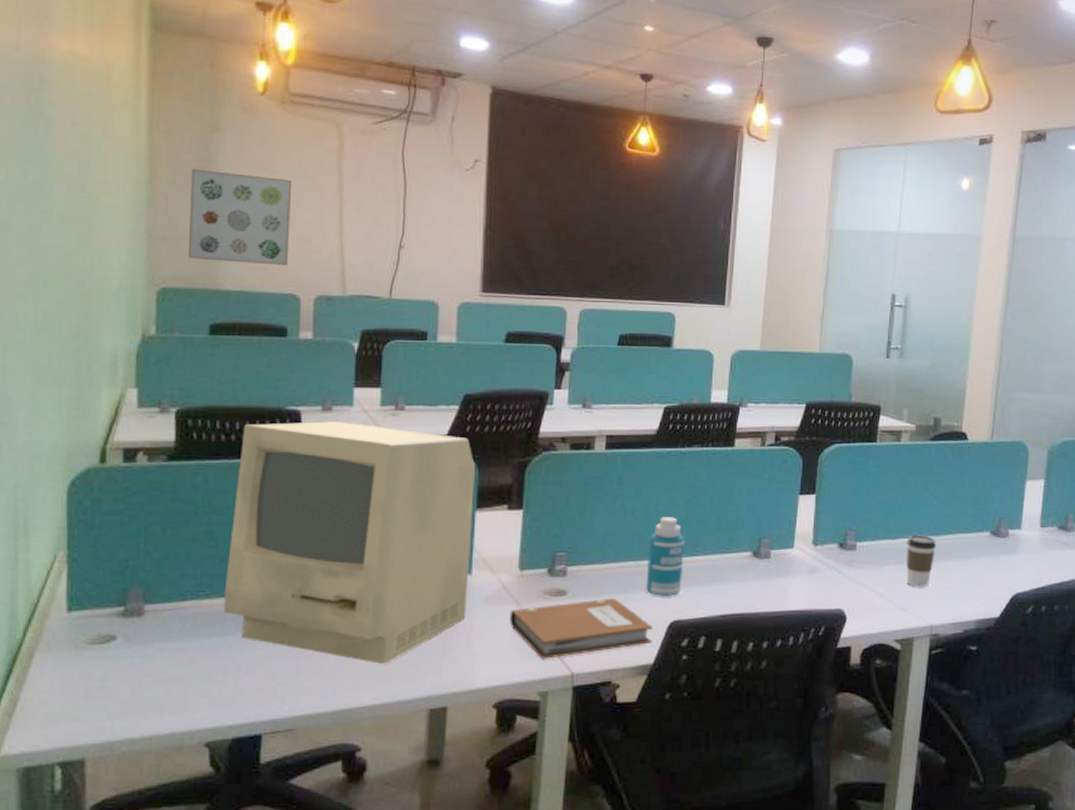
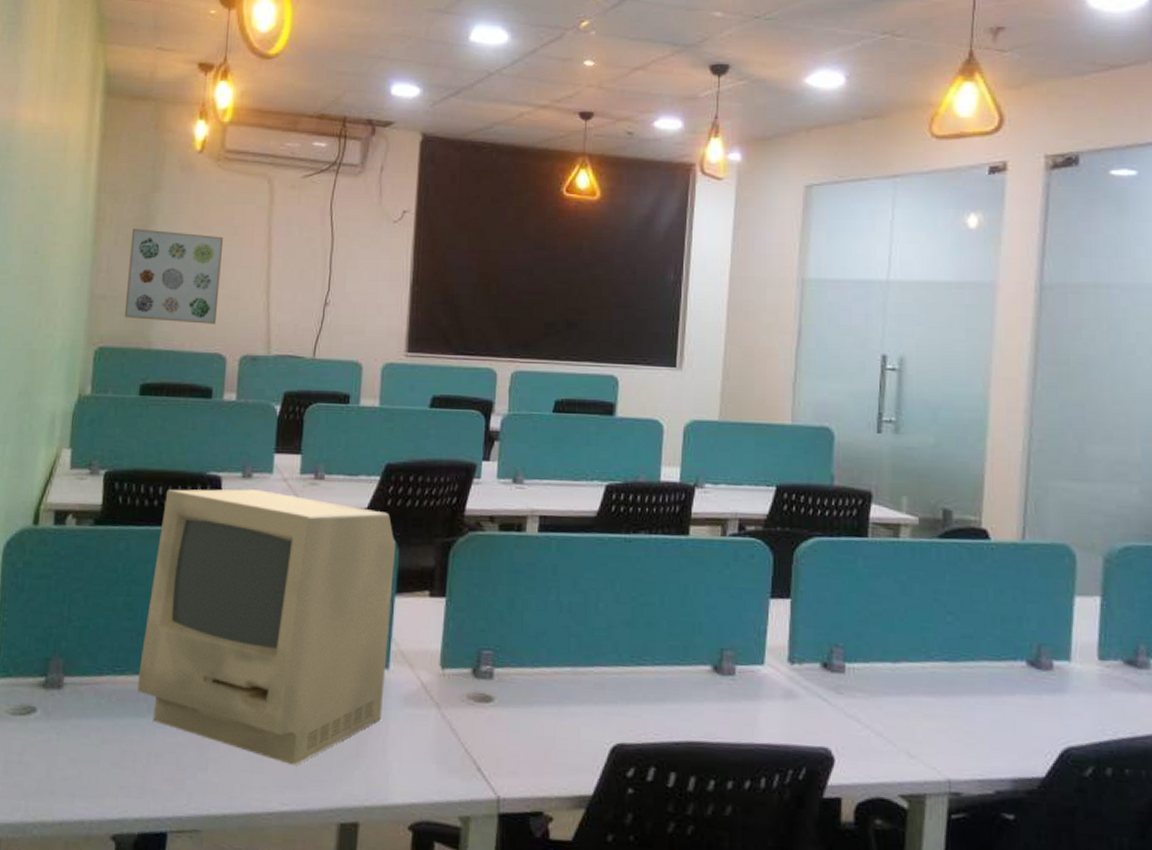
notebook: present [508,598,653,659] -> none [428,709,592,777]
bottle: present [646,517,685,596] -> none [584,616,631,713]
coffee cup: present [905,535,937,587] -> none [911,658,953,728]

